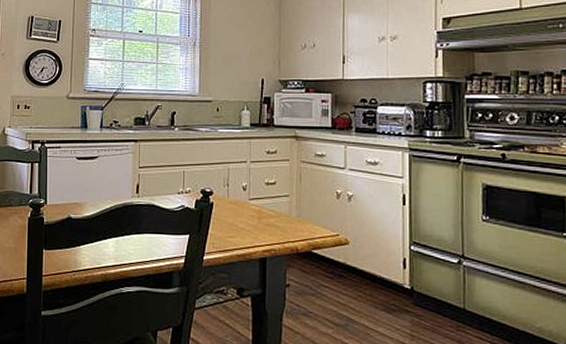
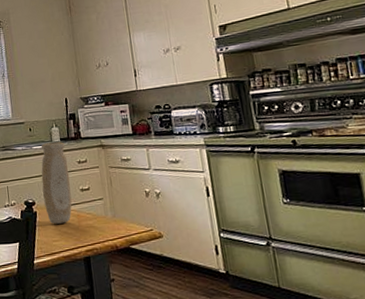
vase: none [223,127,256,219] -> present [41,142,72,224]

